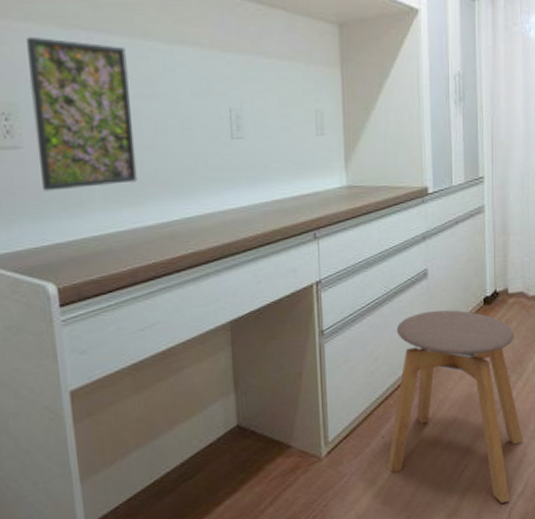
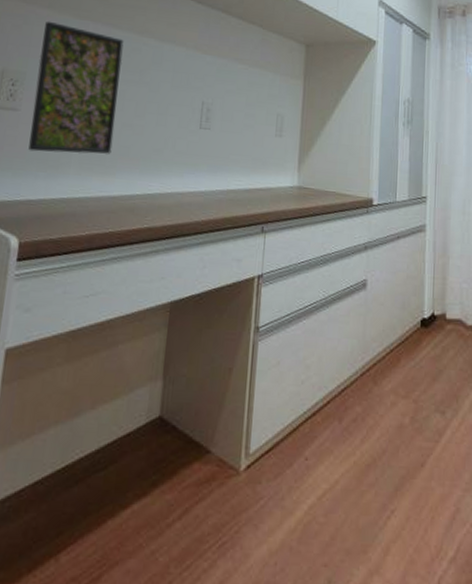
stool: present [387,310,523,503] -> none [308,324,457,568]

